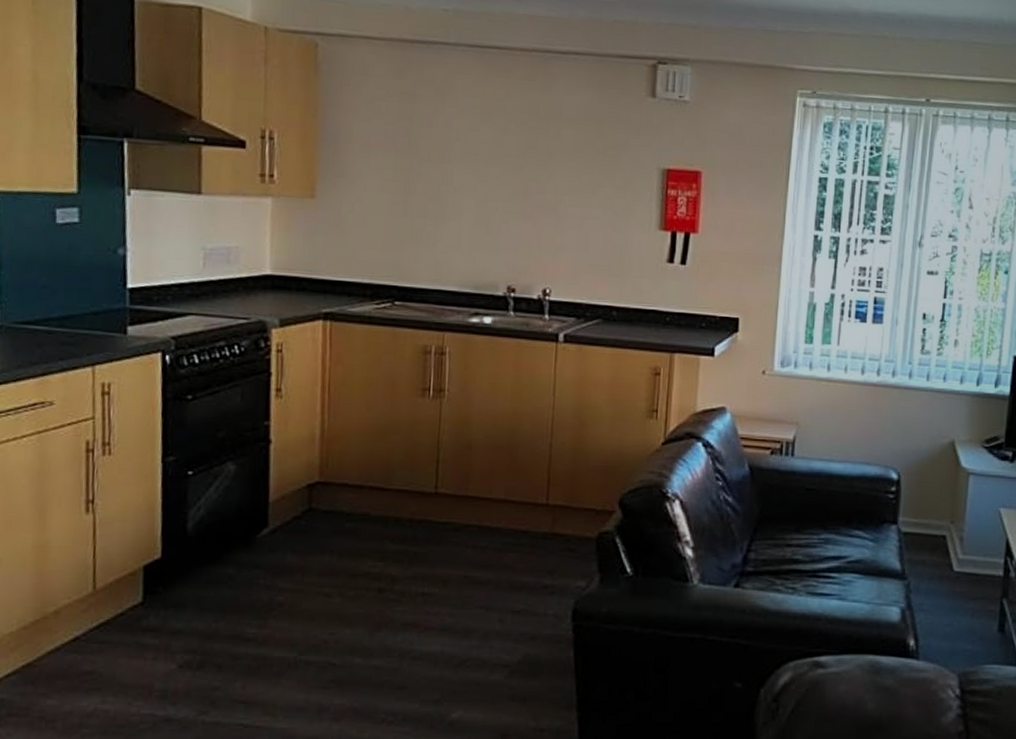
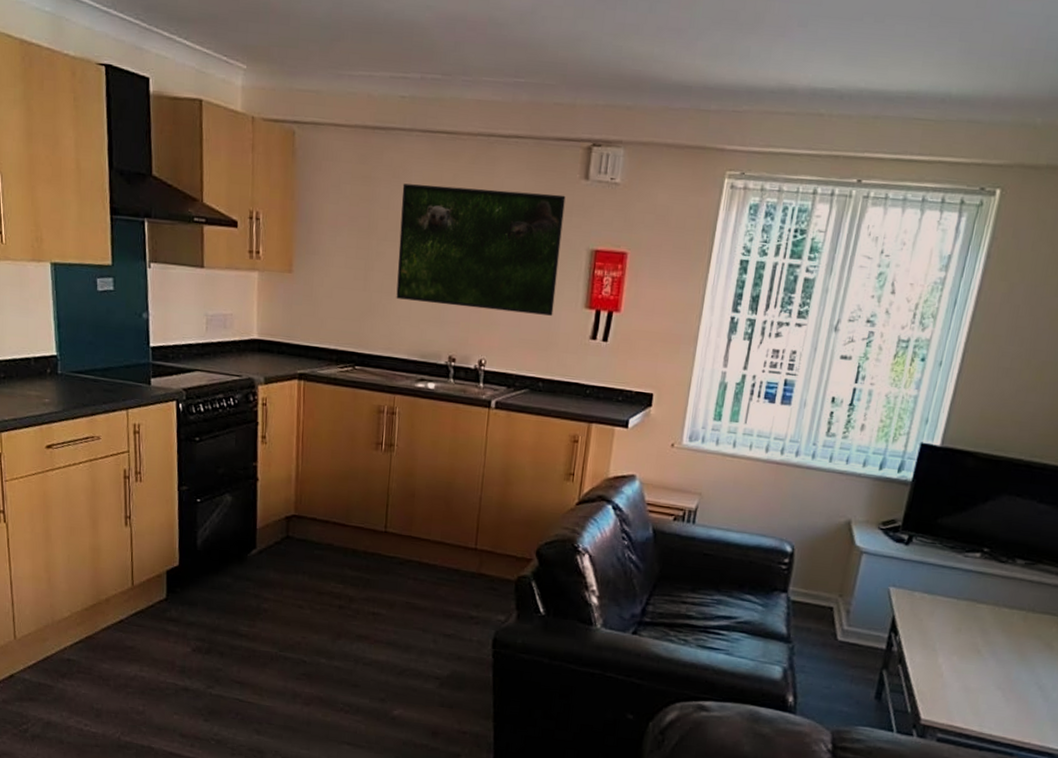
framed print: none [443,100,632,239] -> present [396,183,566,316]

